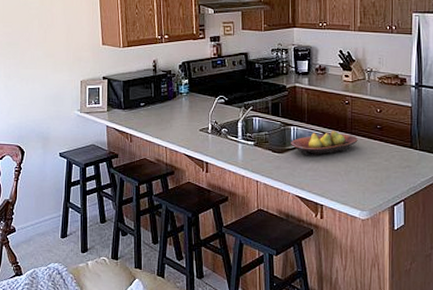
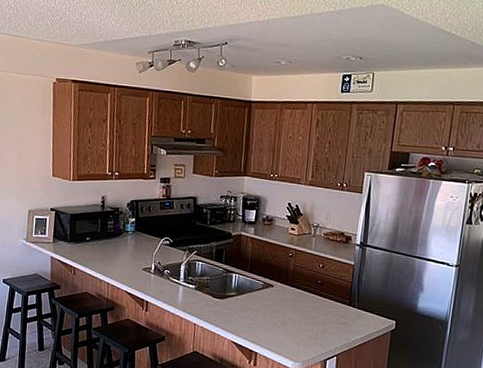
fruit bowl: present [291,131,358,156] -> none [231,282,298,305]

